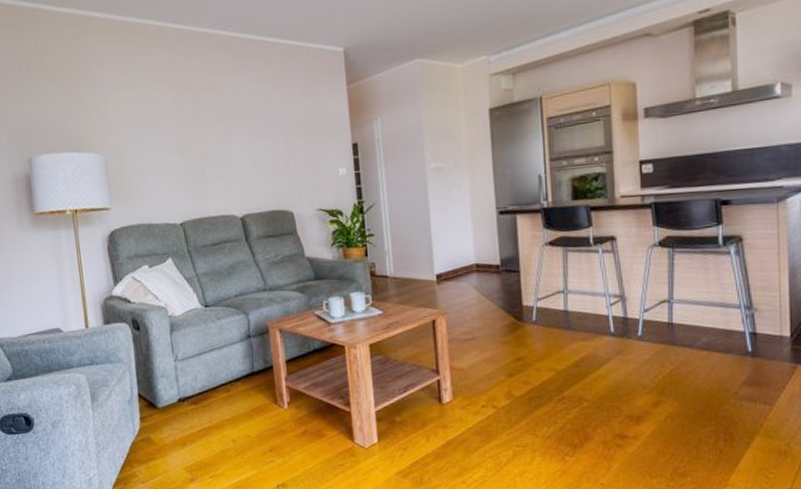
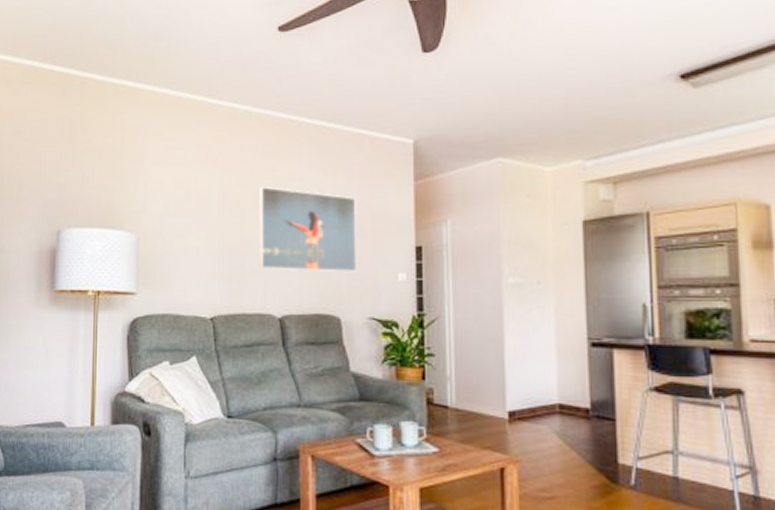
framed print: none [211,100,303,176] -> present [258,186,356,273]

